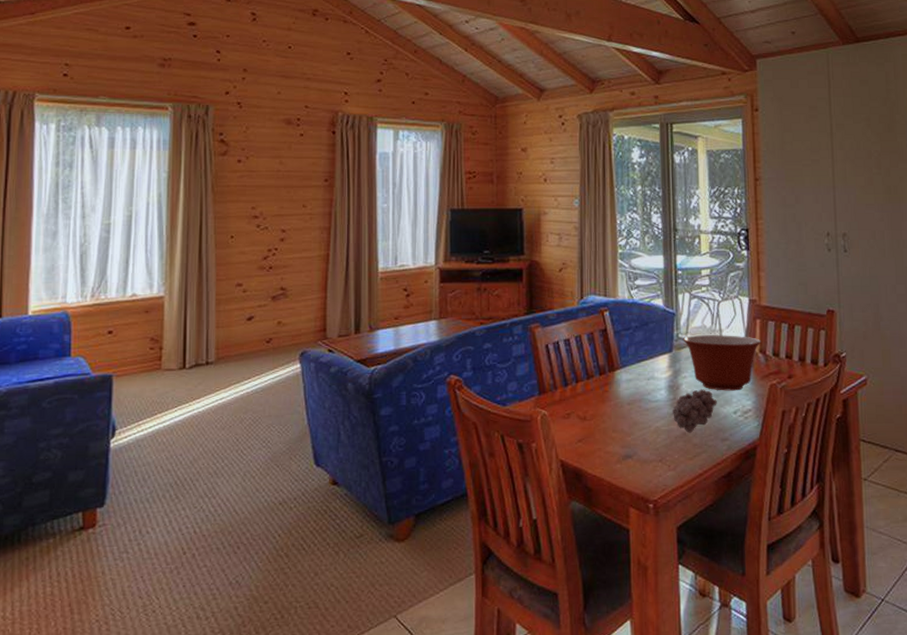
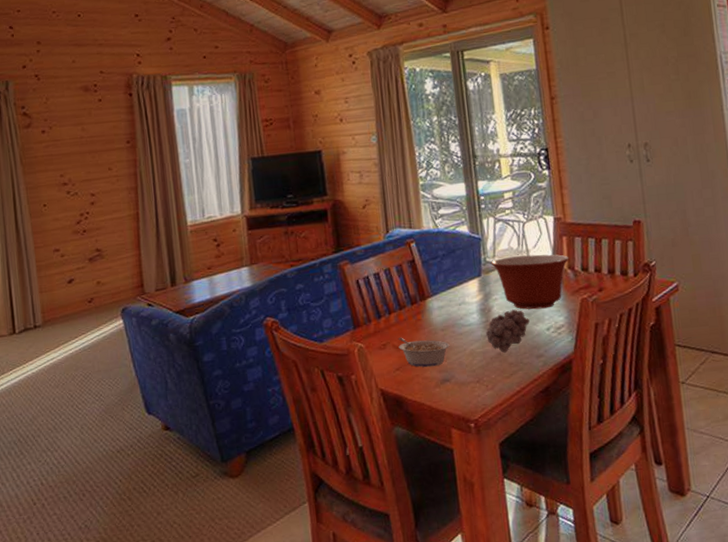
legume: none [583,407,635,442] -> present [398,337,450,367]

